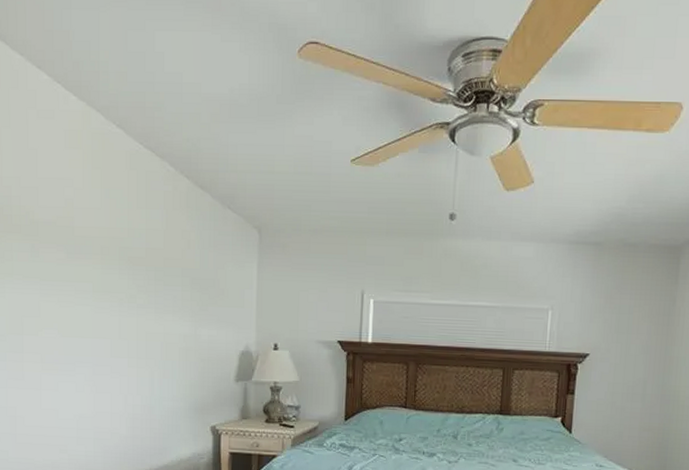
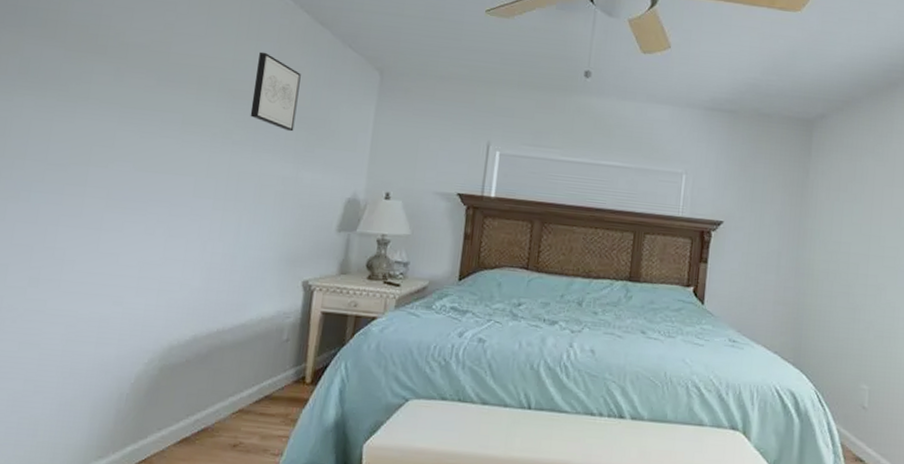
wall art: none [149,219,188,293] -> present [250,51,301,132]

